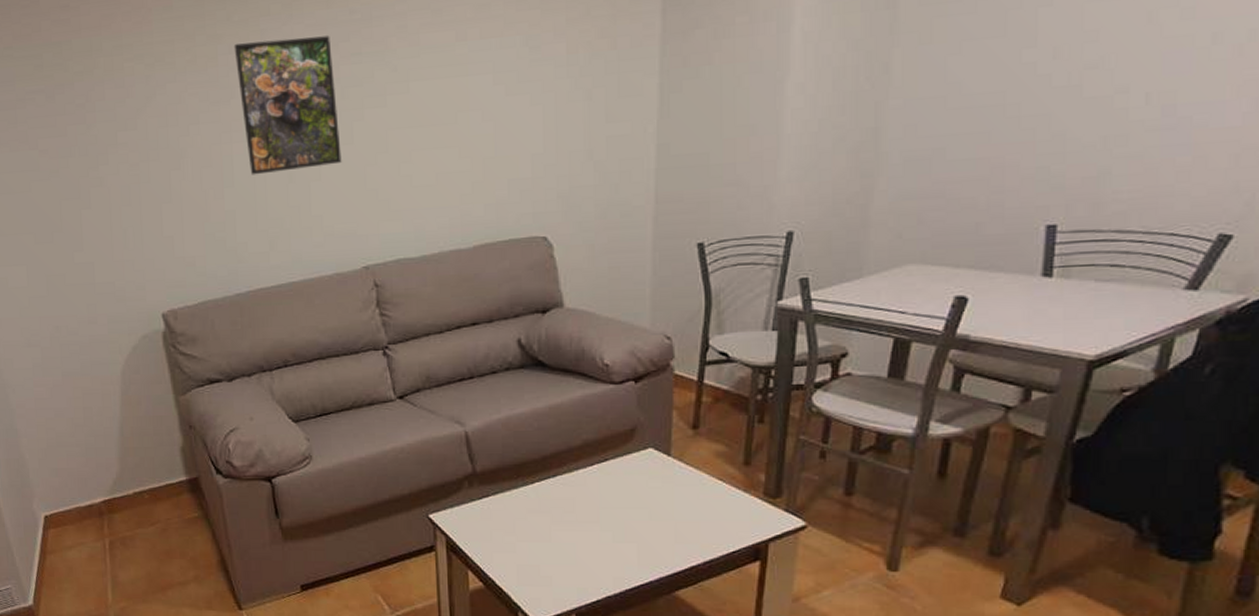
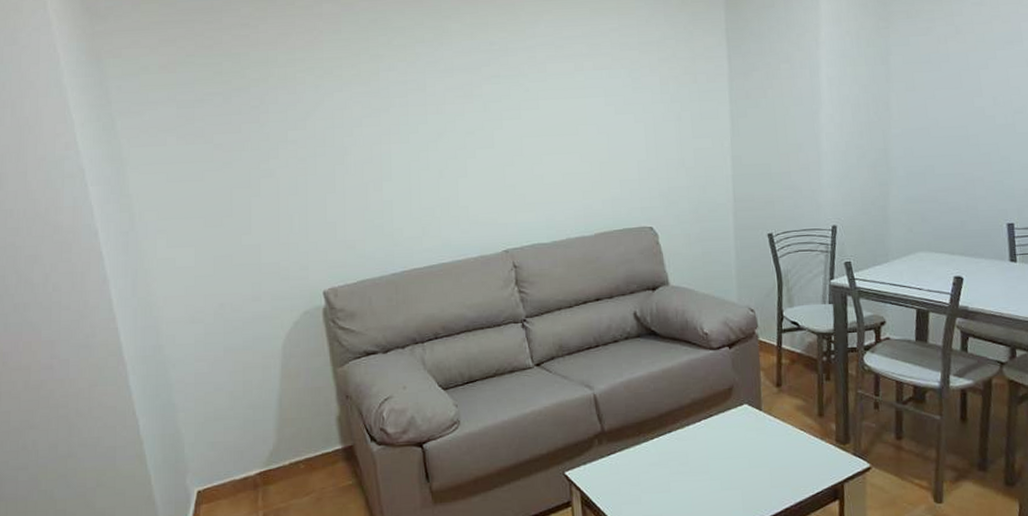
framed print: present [234,35,342,175] -> none [393,61,484,171]

